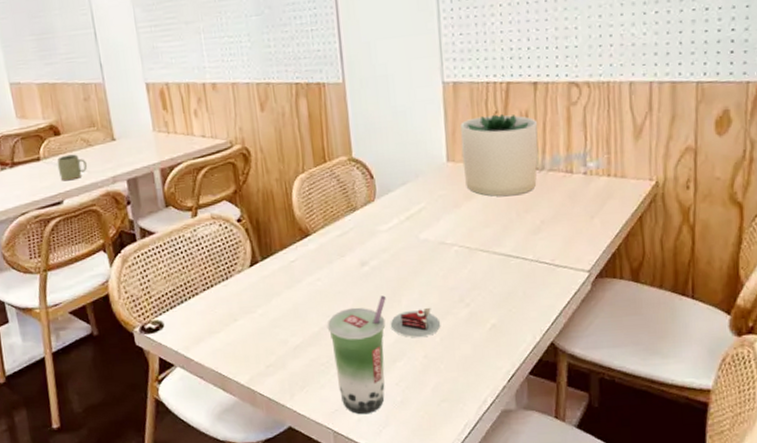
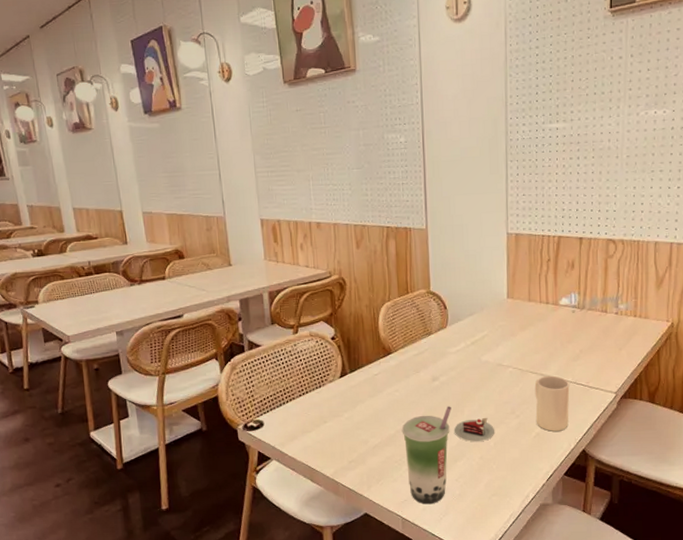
mug: present [57,154,88,181] -> none [180,276,206,298]
planter: present [460,113,539,197] -> none [519,261,582,329]
cup: none [486,253,532,322] -> present [534,375,570,432]

